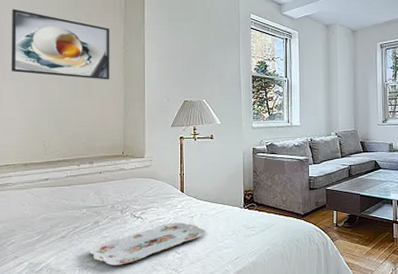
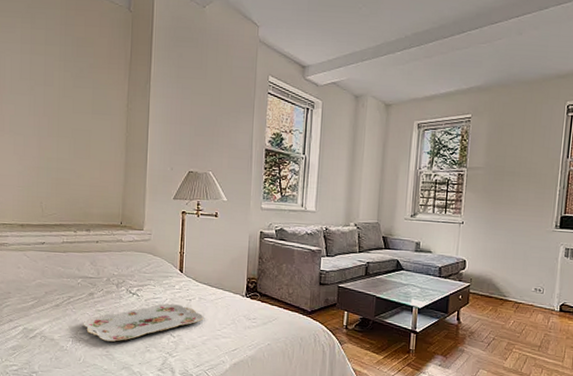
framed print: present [11,9,110,80] -> none [9,53,113,141]

